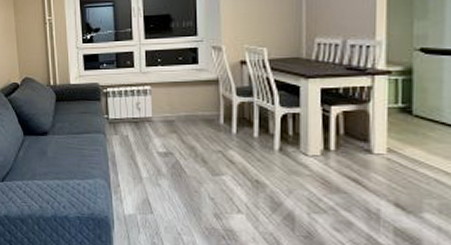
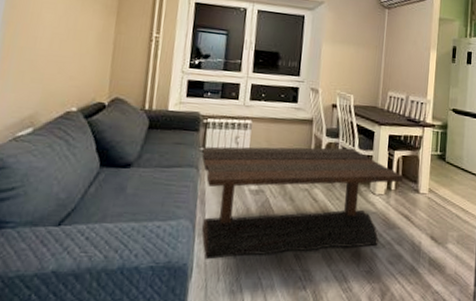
coffee table: none [106,106,345,215] -> present [201,146,403,260]

